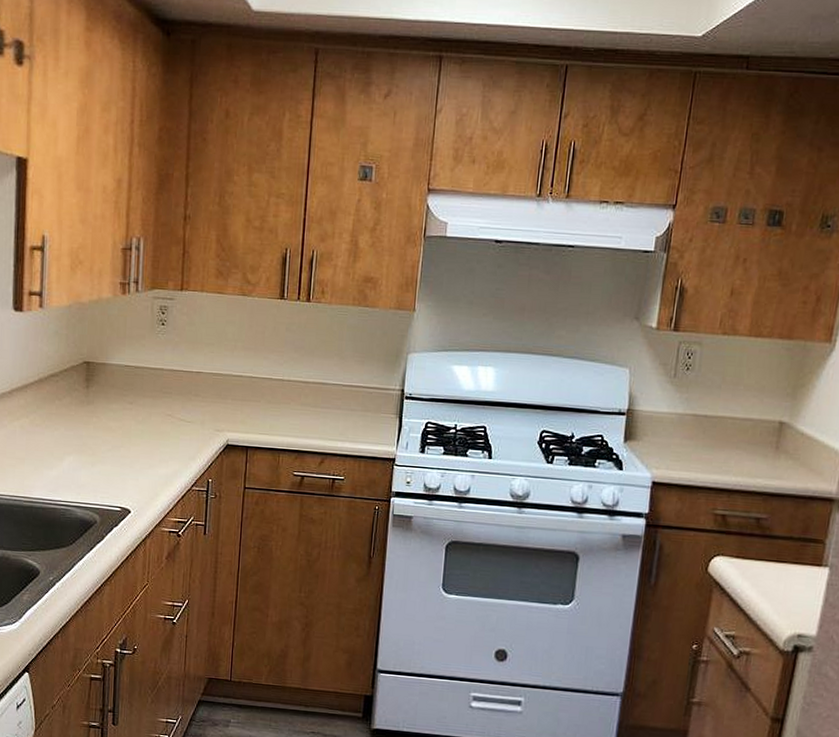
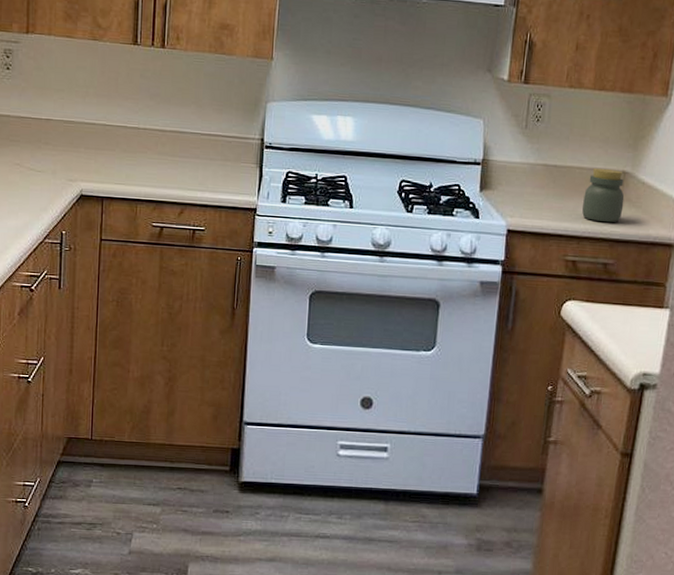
jar: none [733,418,781,476] -> present [582,168,625,223]

